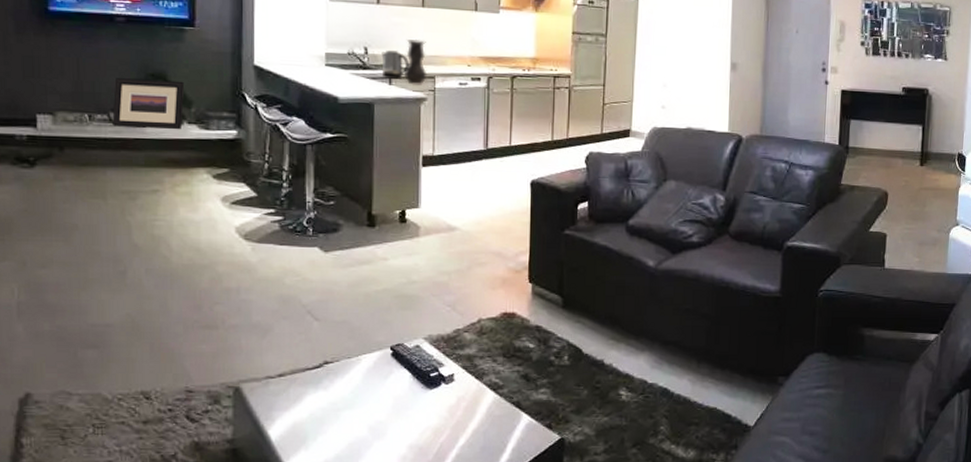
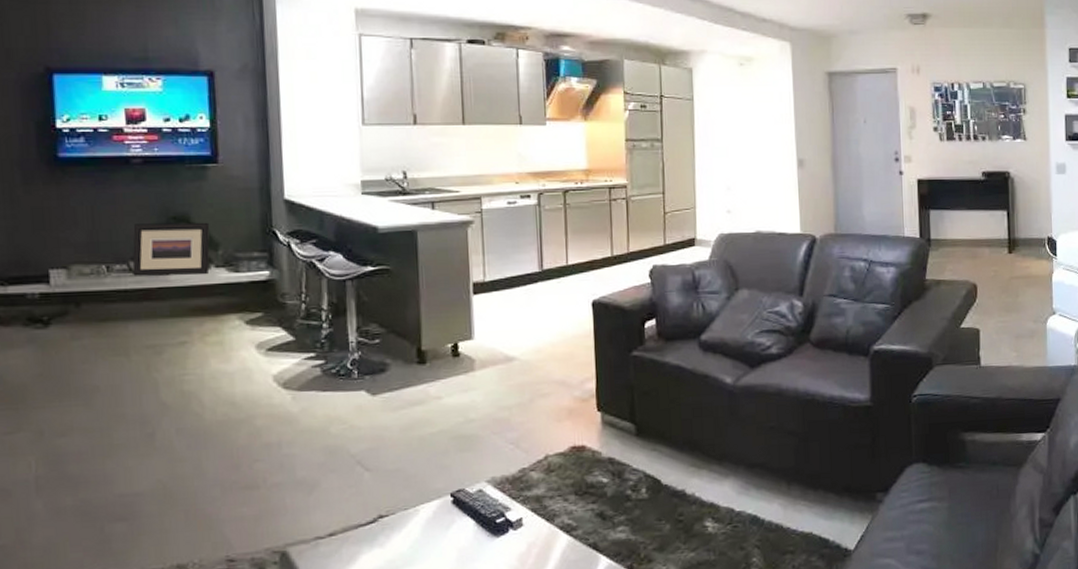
kettle: present [381,49,409,79] -> none [422,171,452,203]
vase: present [403,39,427,85] -> none [447,159,473,208]

